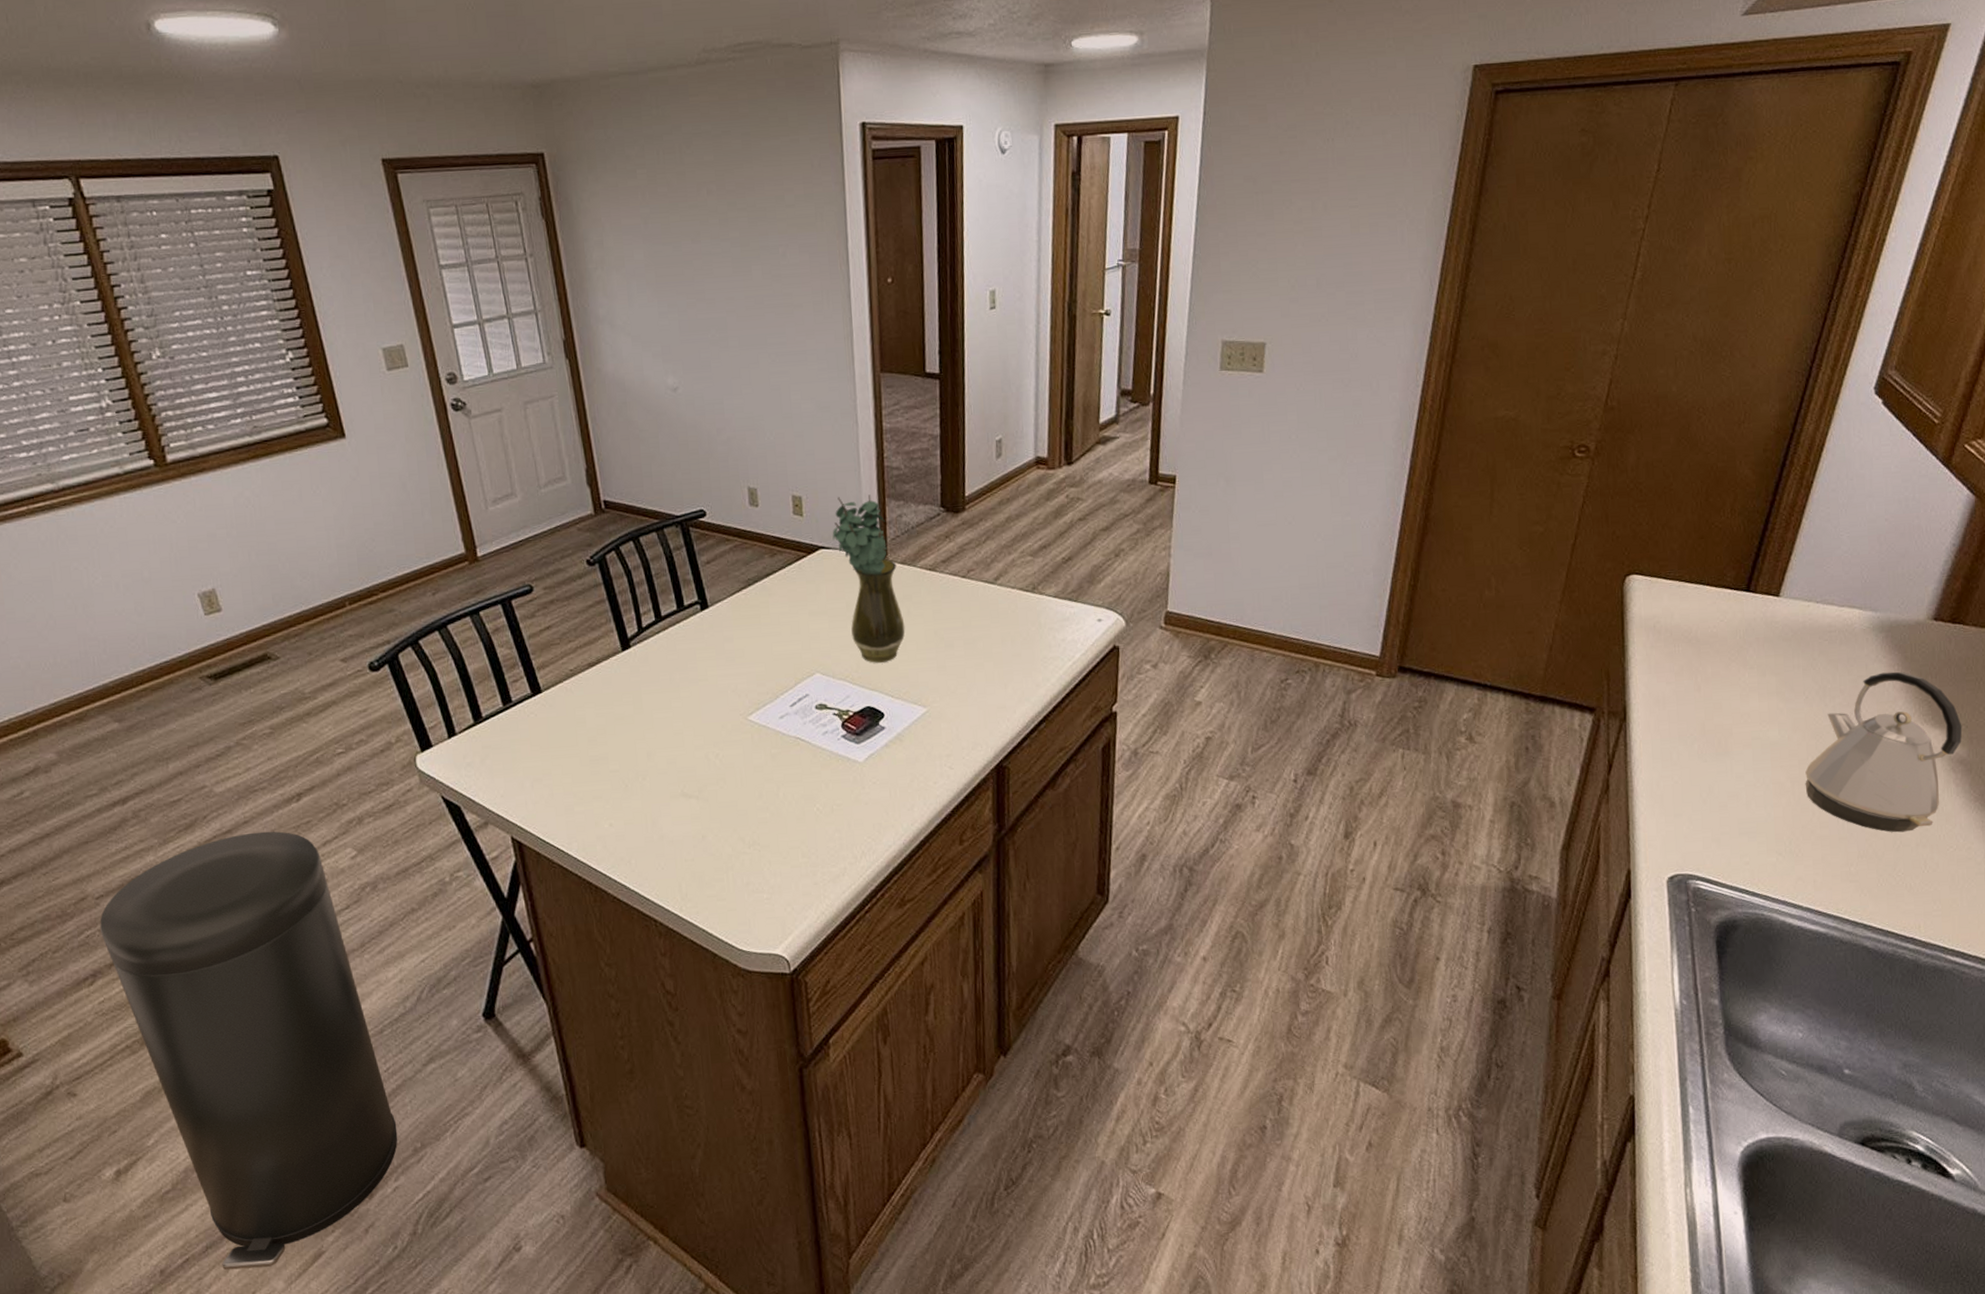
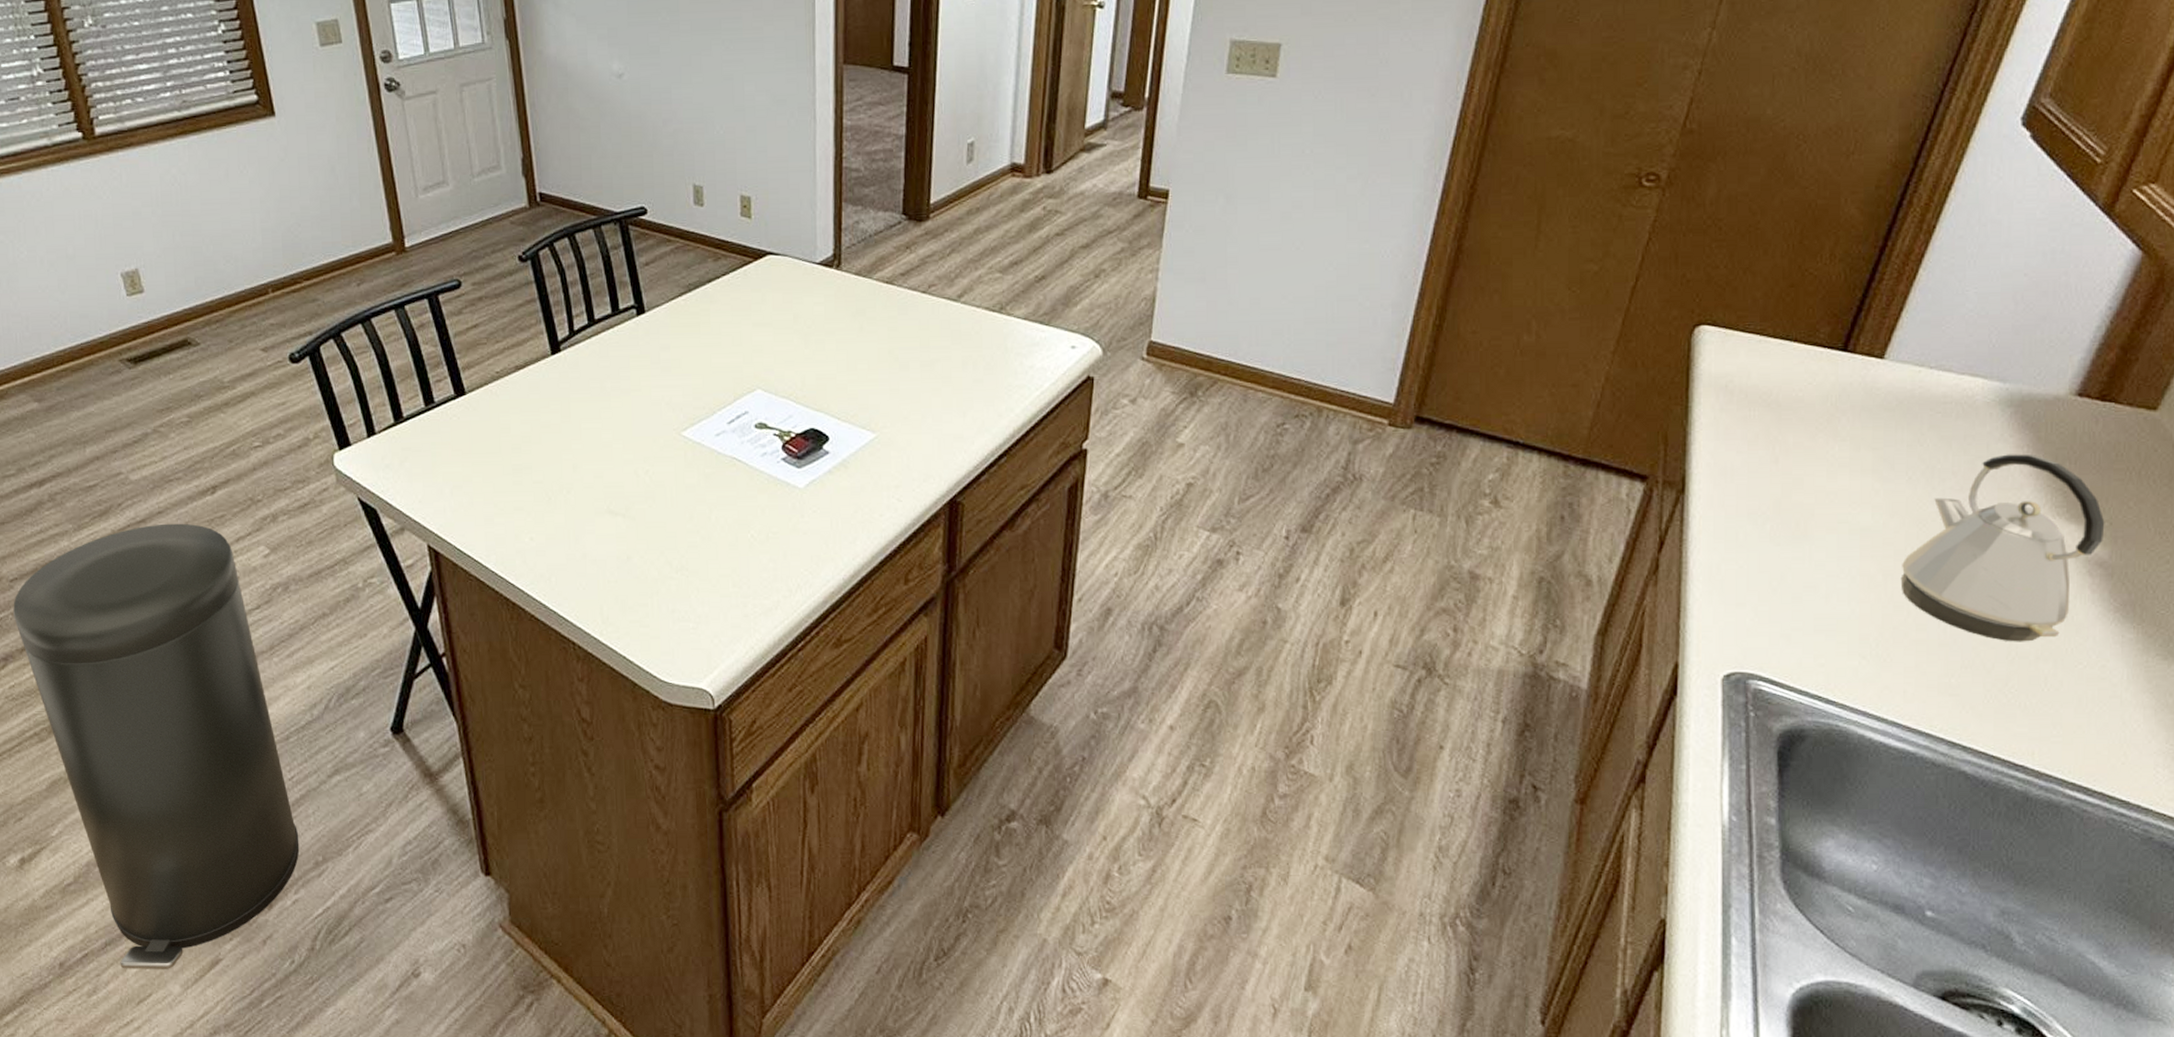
vase: present [832,494,905,663] -> none [782,198,857,382]

